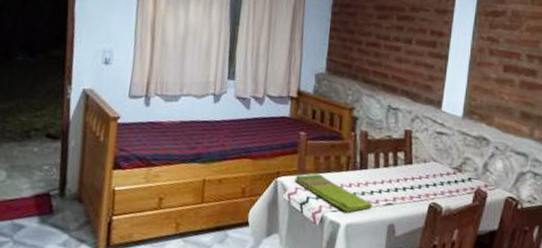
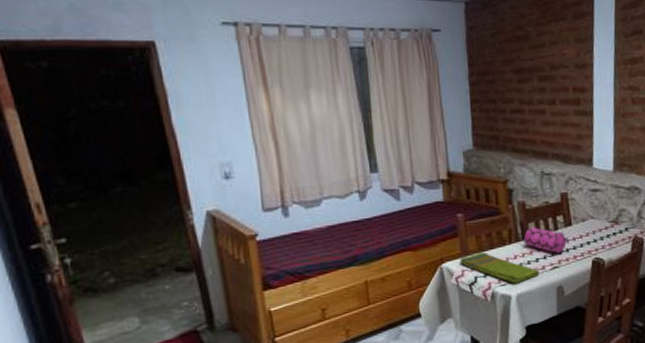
pencil case: none [361,158,408,191] -> present [523,227,569,254]

